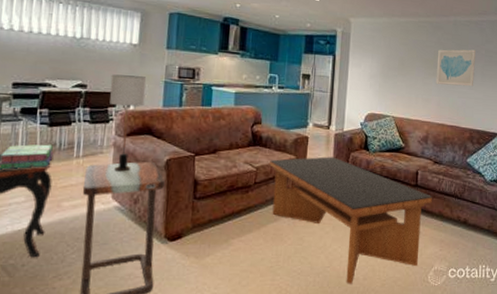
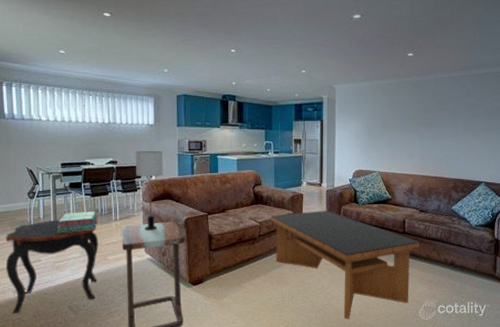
wall art: present [436,49,476,87] -> none [418,104,457,140]

